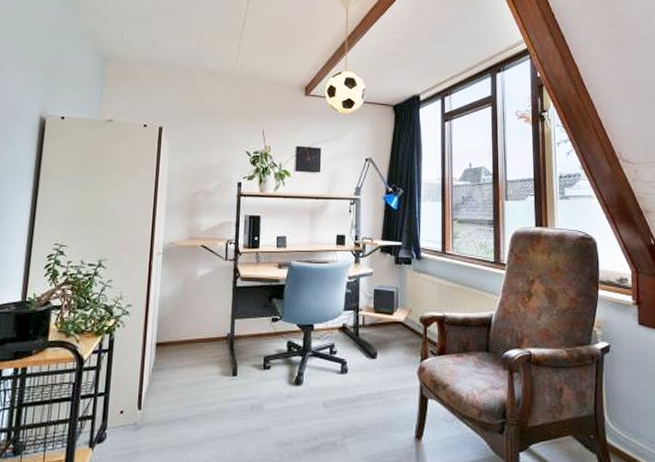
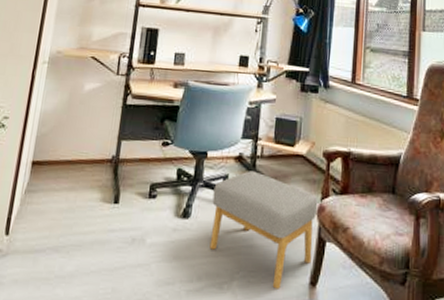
footstool: none [322,339,418,444] -> present [209,171,318,289]

